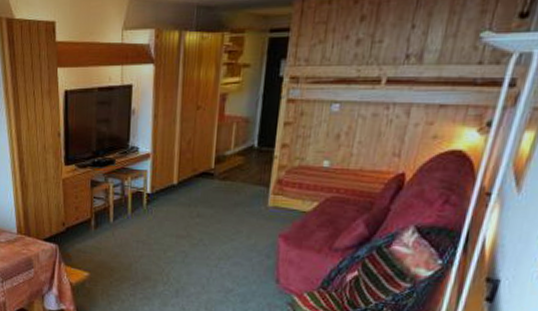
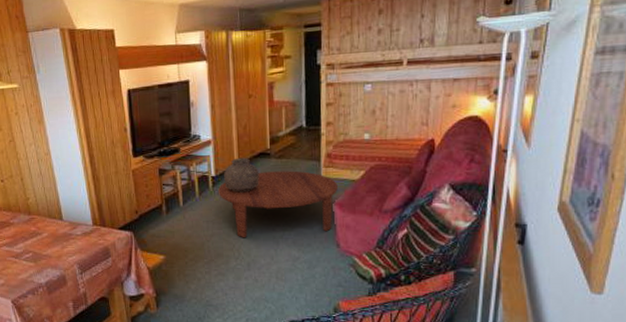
coffee table: none [153,193,286,265] -> present [218,170,338,238]
ceramic pot: none [160,175,199,214] -> present [224,157,259,193]

